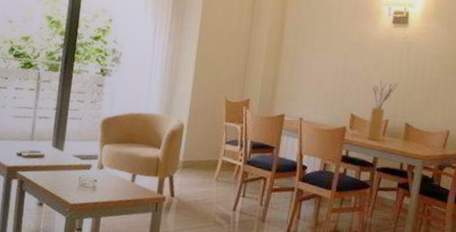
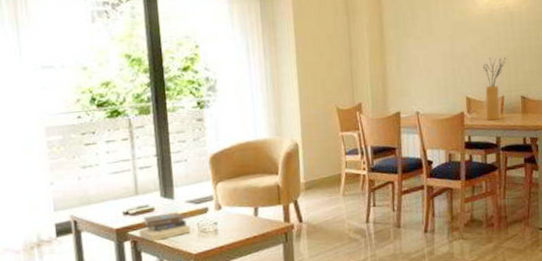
books: none [26,161,73,185] -> present [138,212,191,242]

